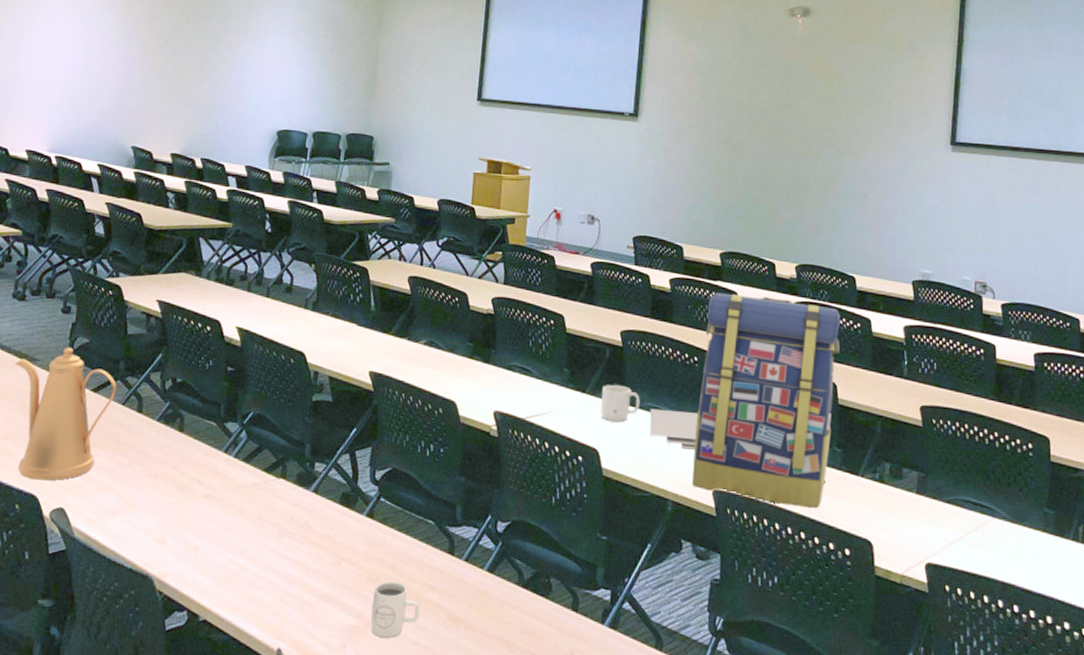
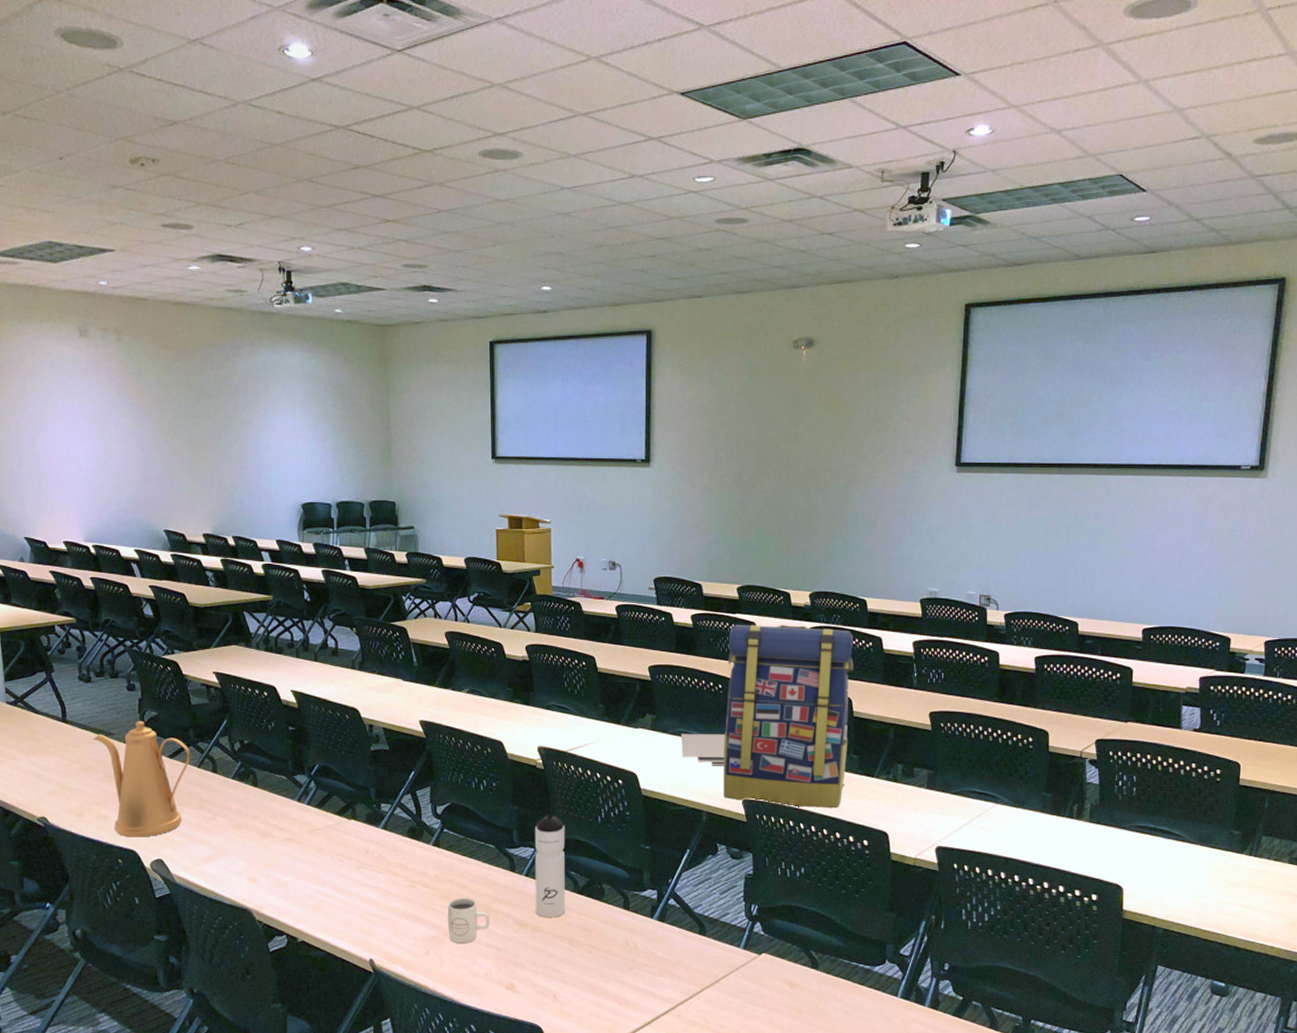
water bottle: none [472,487,515,615] -> present [534,812,566,918]
mug: present [601,385,640,422] -> none [635,716,671,747]

